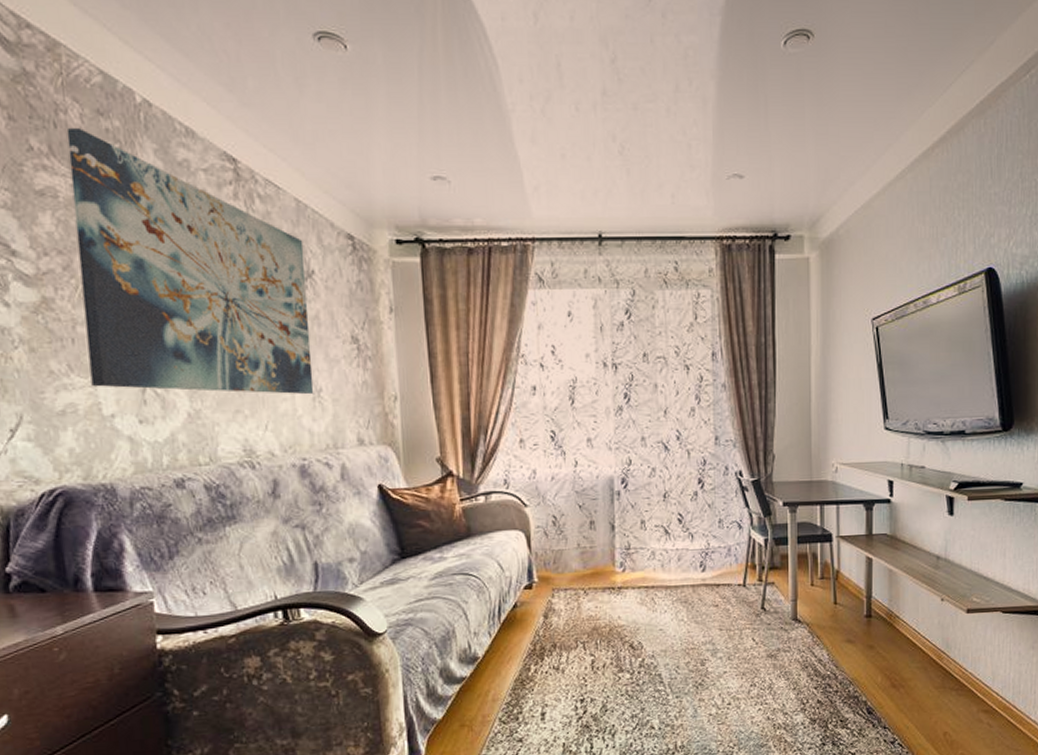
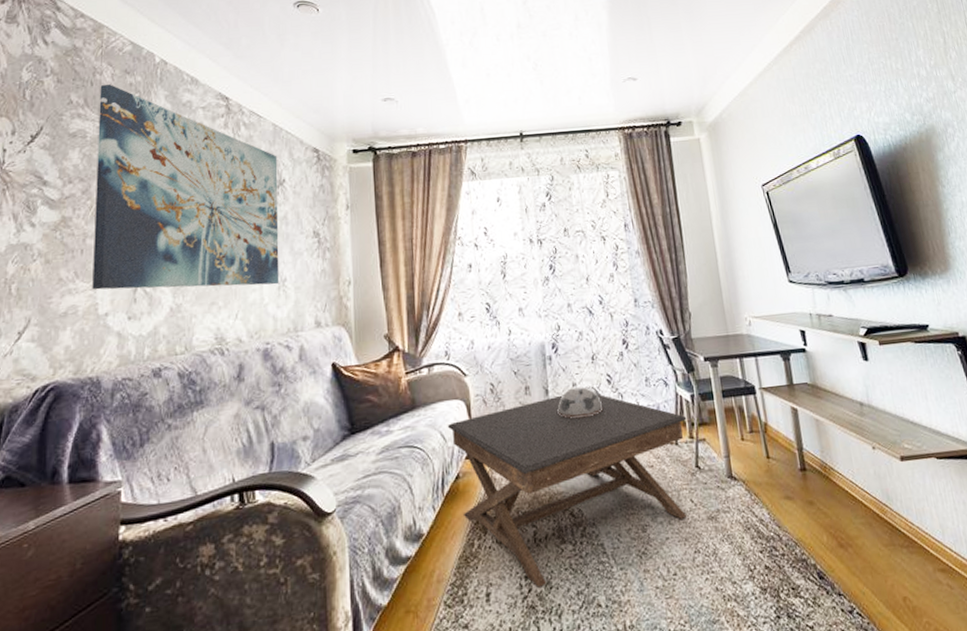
coffee table: none [505,531,758,710] -> present [447,393,688,588]
decorative bowl: none [623,523,672,556] -> present [557,385,604,419]

